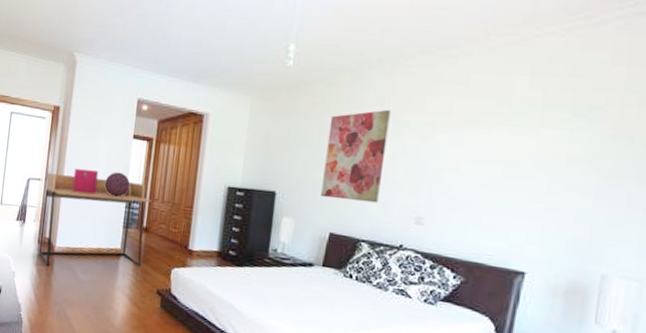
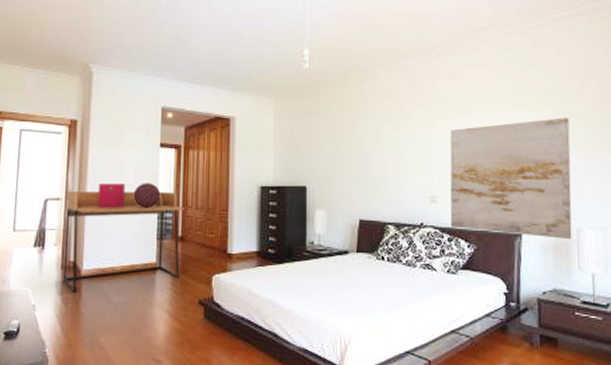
wall art: present [321,109,391,204] -> none [347,103,398,188]
wall art: none [435,140,615,287] -> present [450,118,572,239]

